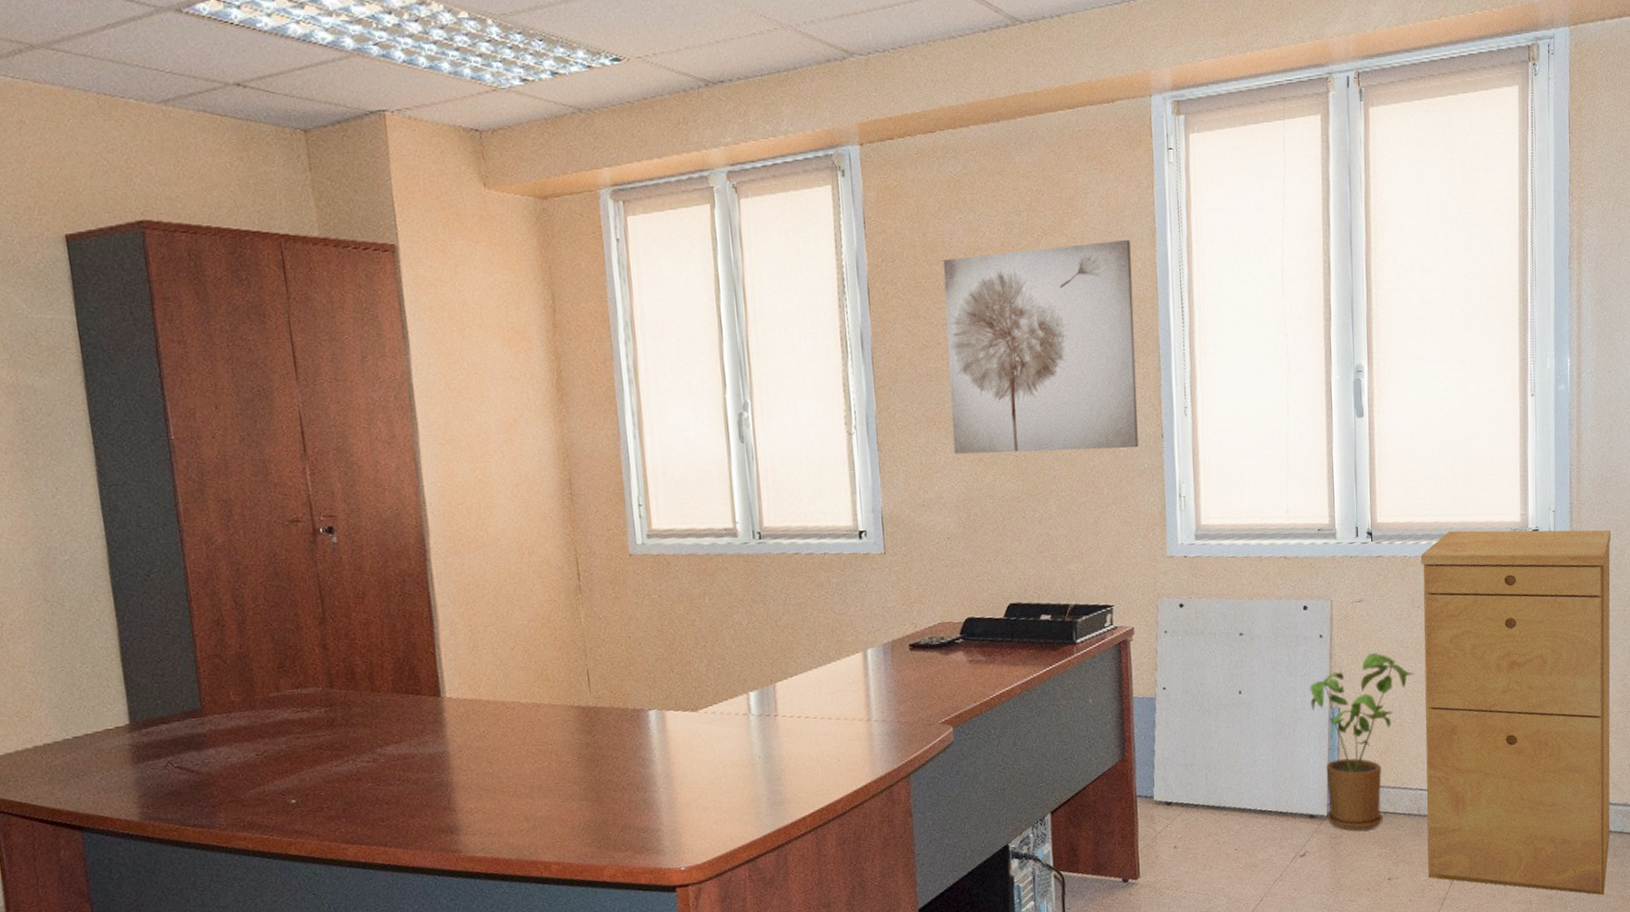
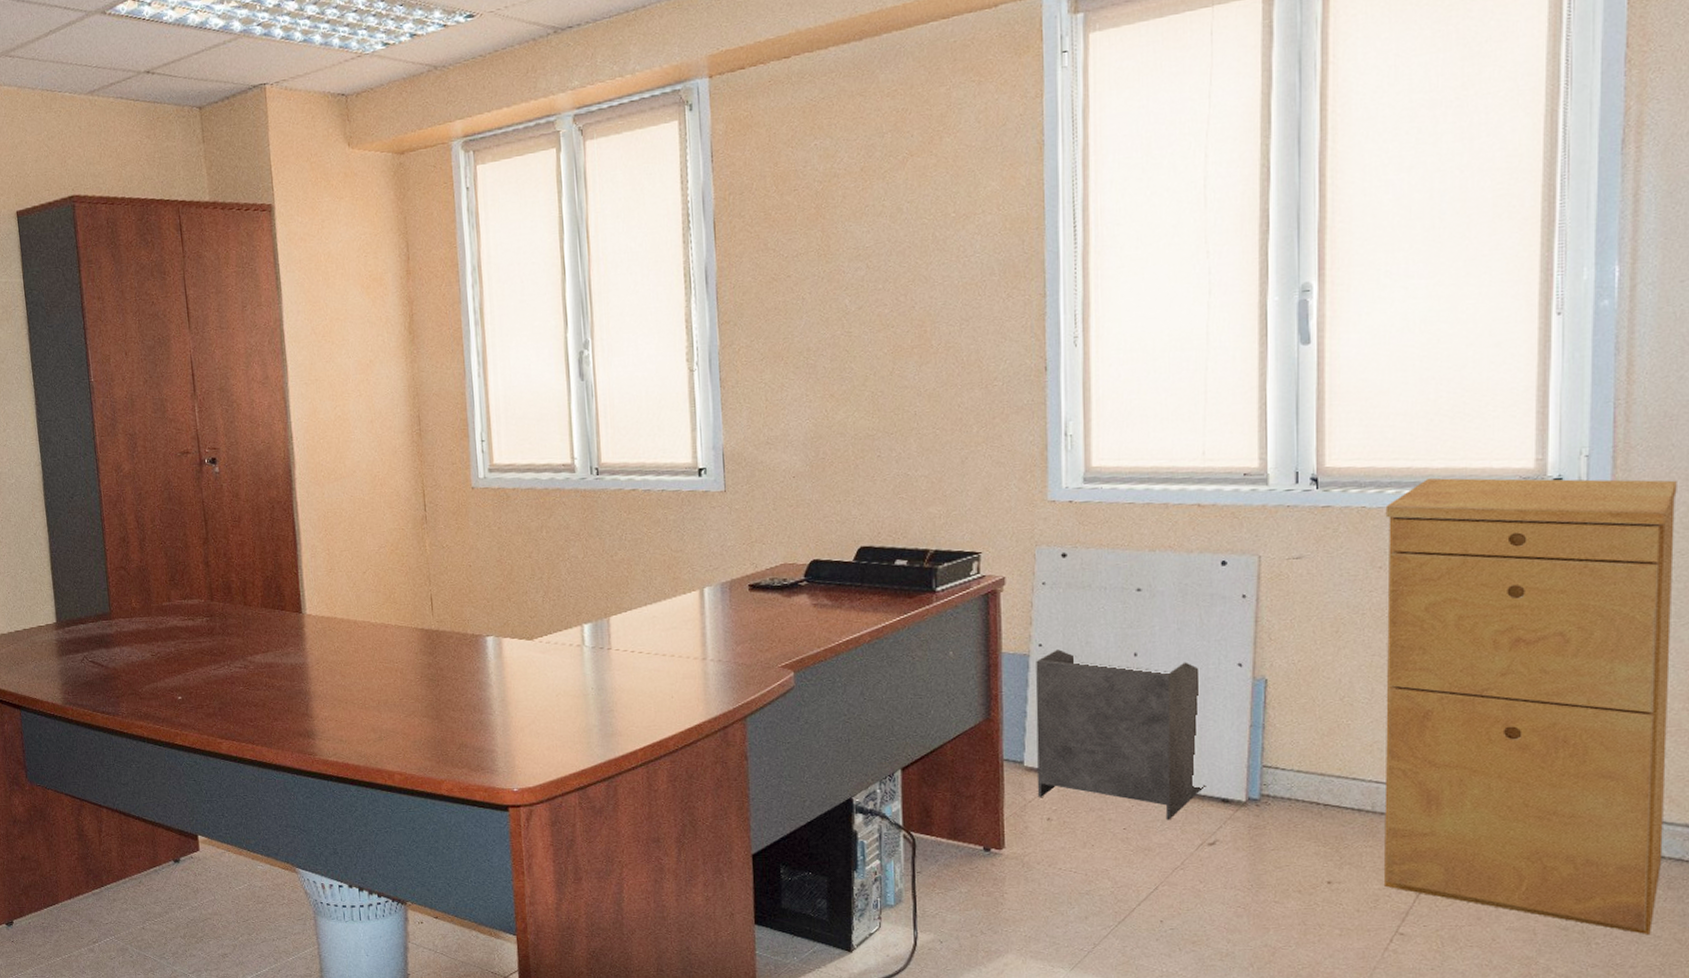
wall art: present [943,239,1139,454] -> none [795,154,1017,390]
waste basket: none [1161,691,1296,838] -> present [1035,649,1205,821]
house plant: present [1310,652,1416,831] -> none [1227,618,1374,824]

